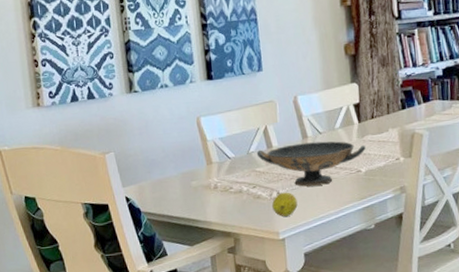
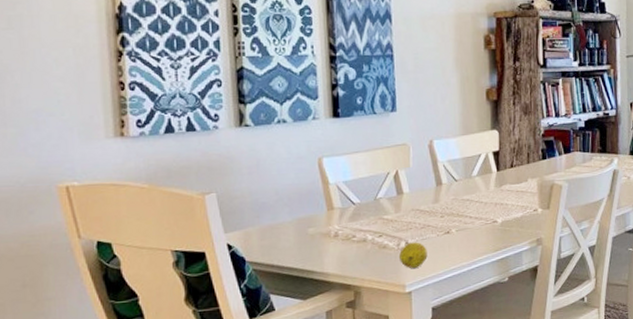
decorative bowl: present [256,141,366,187] -> none [385,189,503,237]

